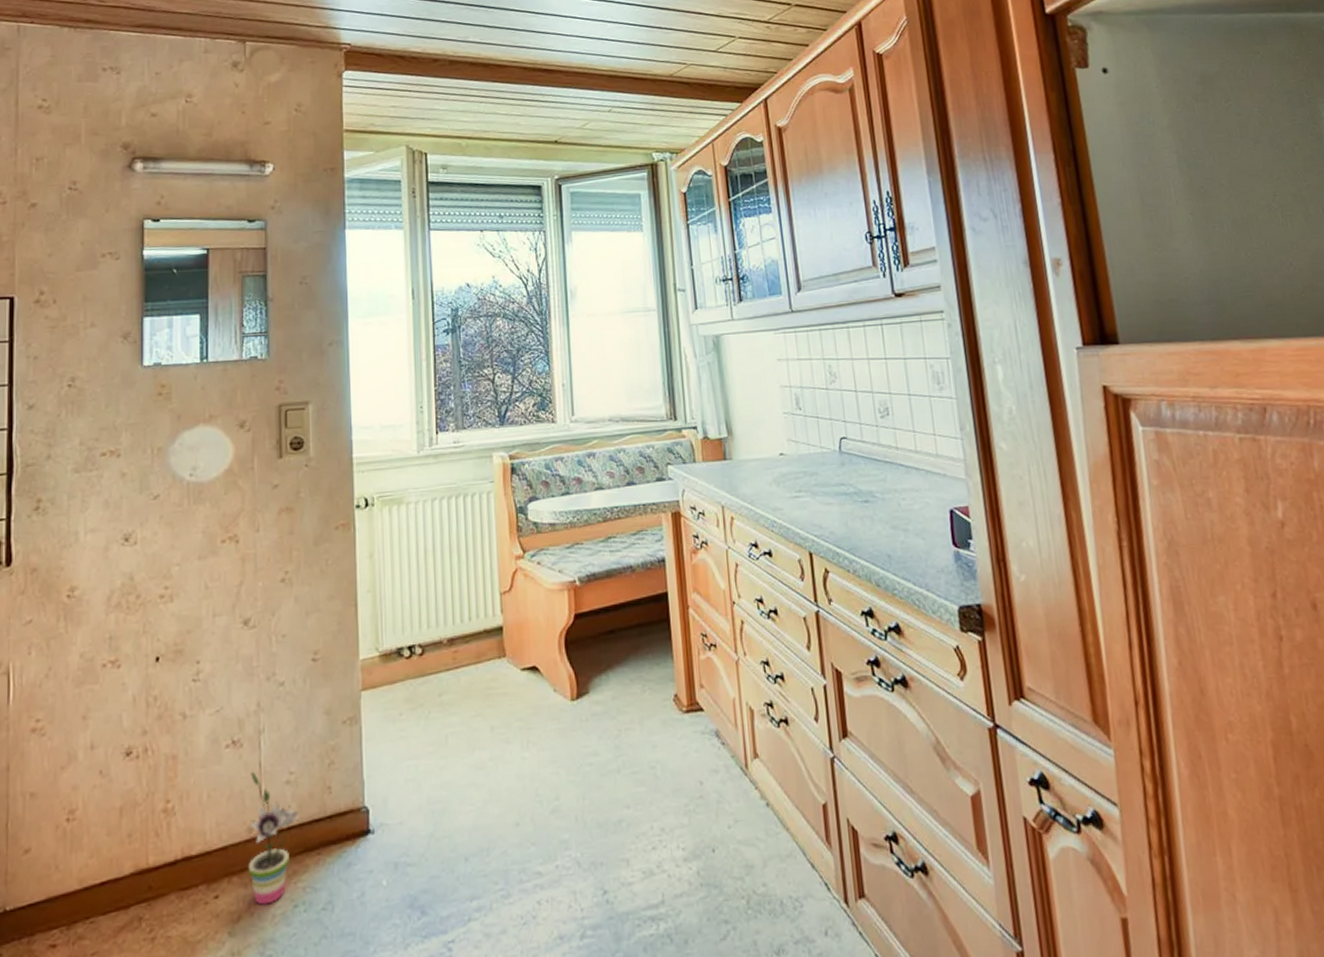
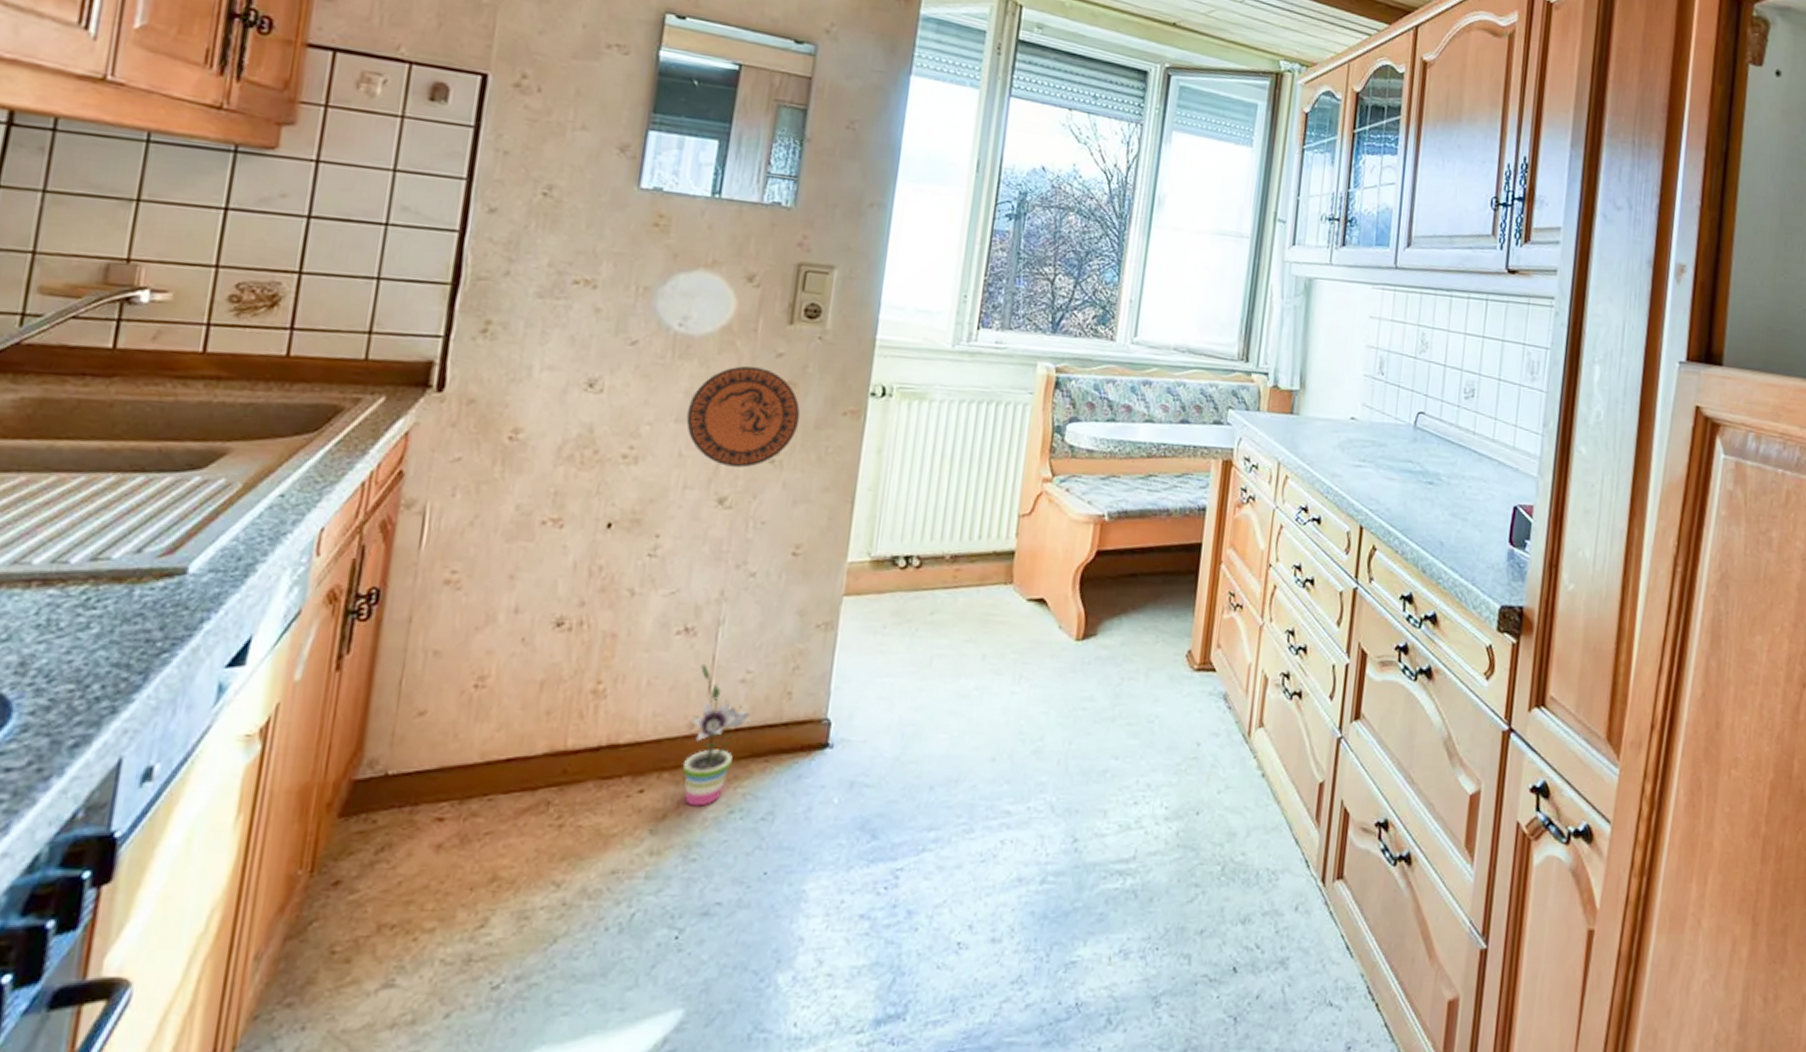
decorative plate: none [207,500,301,591] -> present [686,366,801,468]

